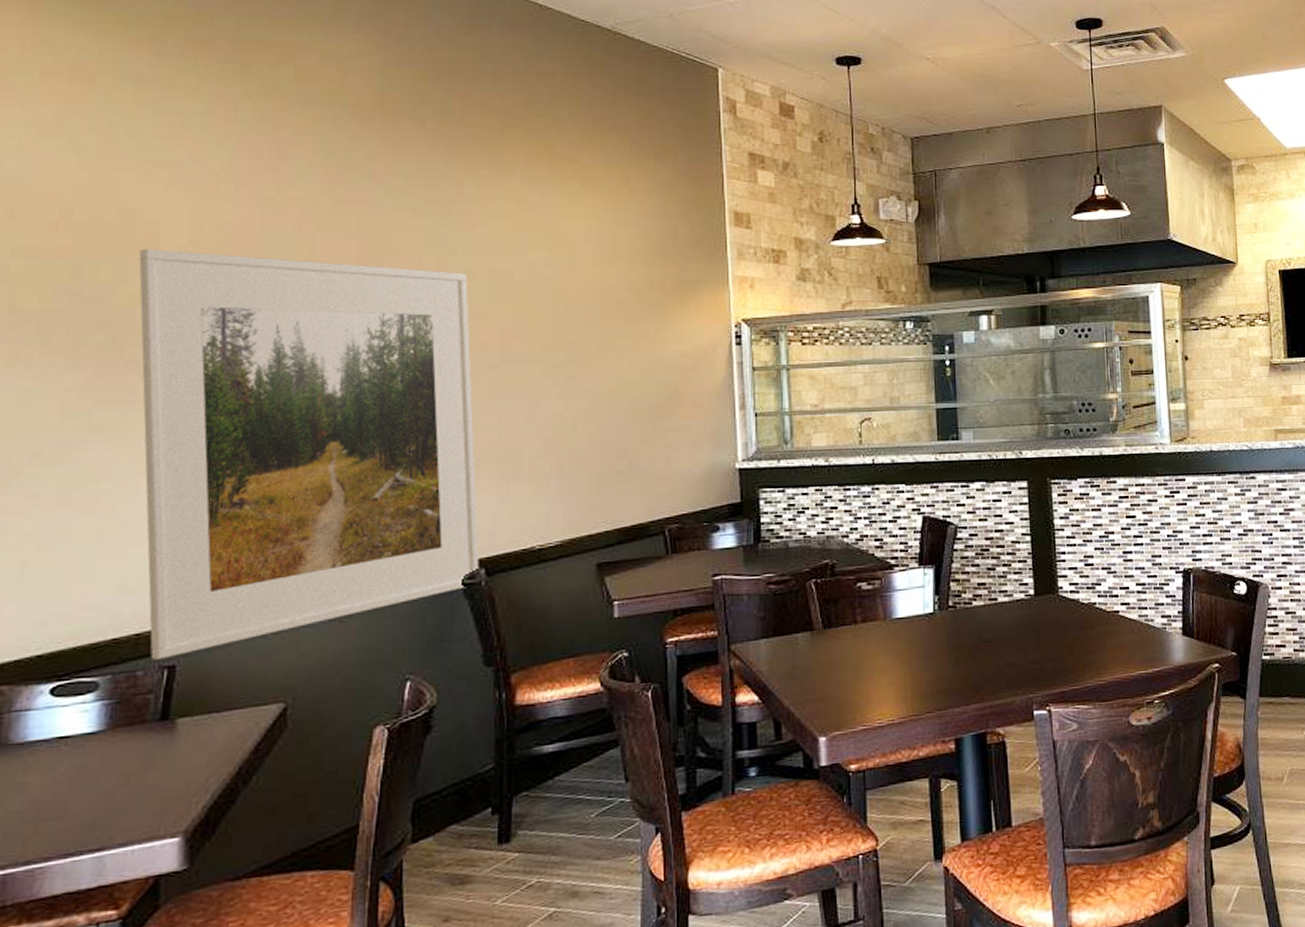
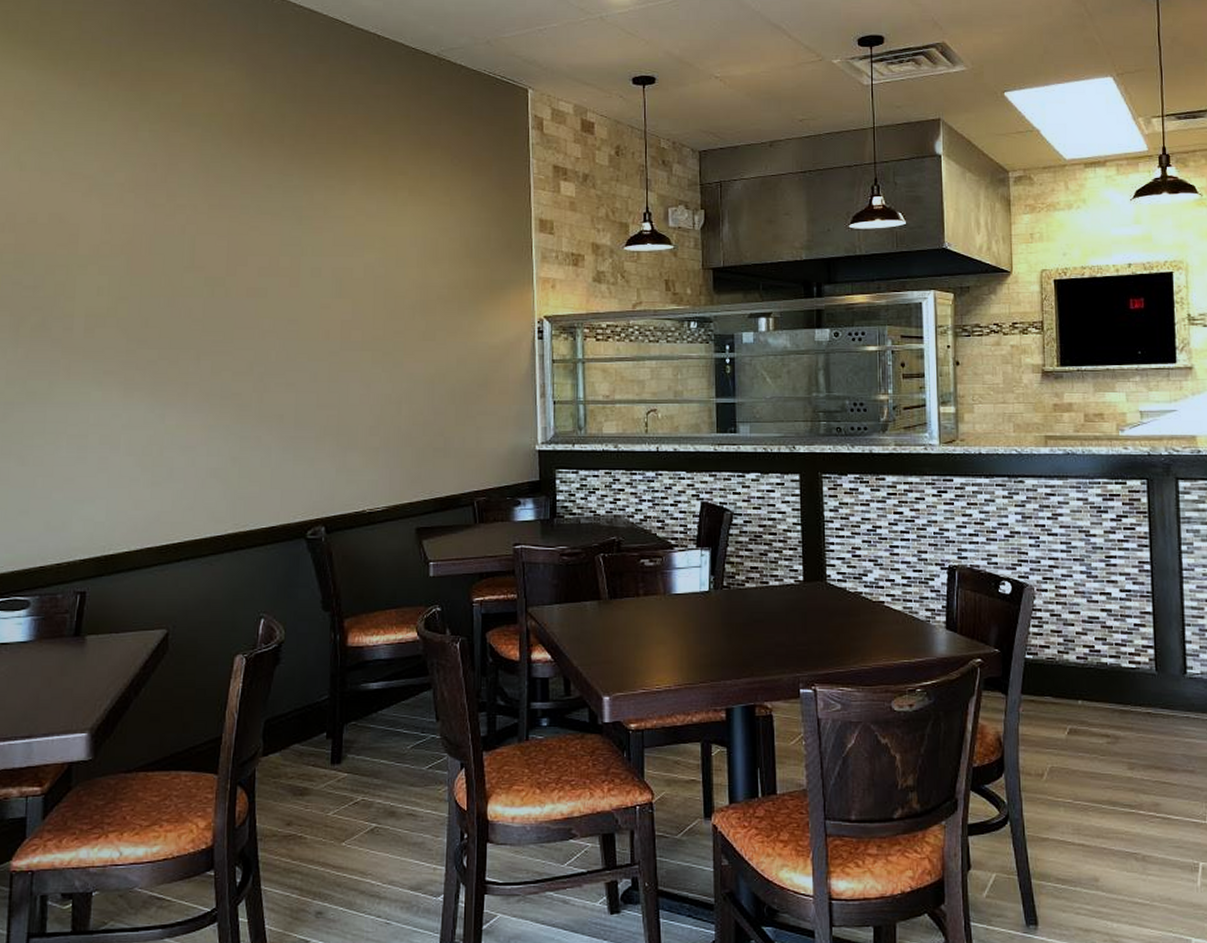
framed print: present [139,249,479,660] -> none [63,247,320,586]

